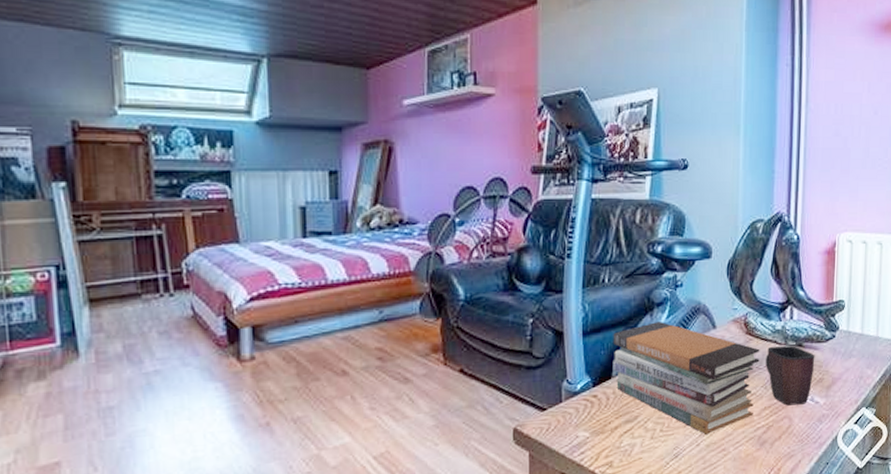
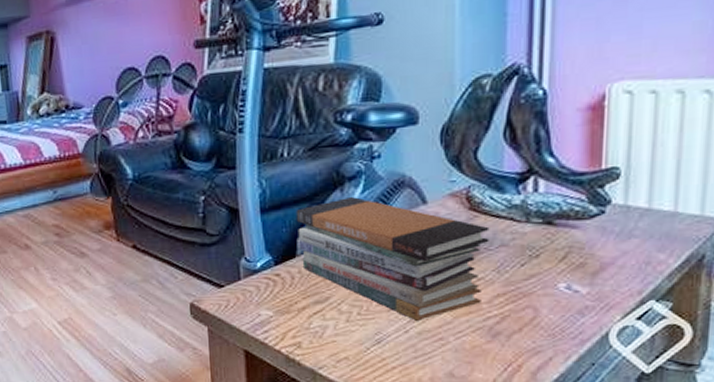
mug: present [766,346,815,406] -> none [498,223,573,294]

